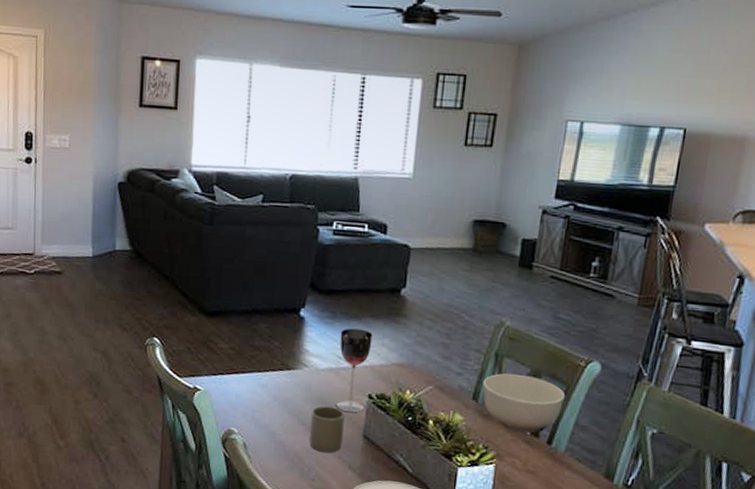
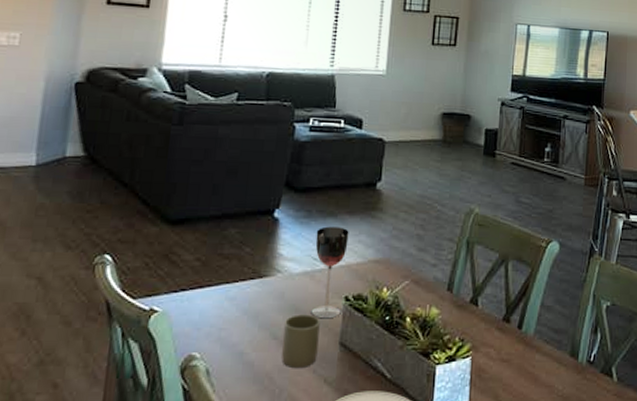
bowl: present [482,373,566,434] -> none [456,260,531,321]

